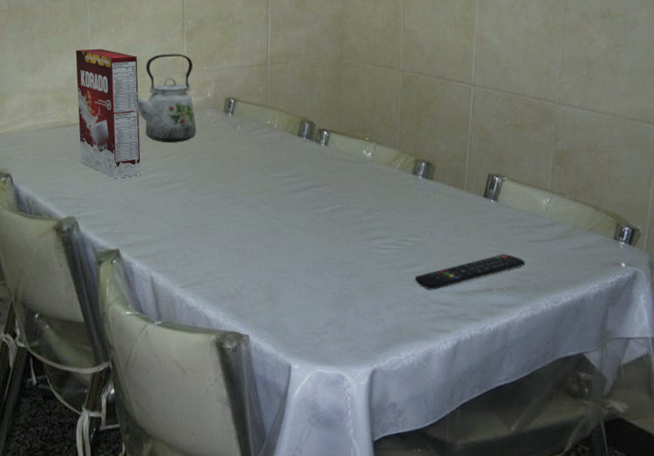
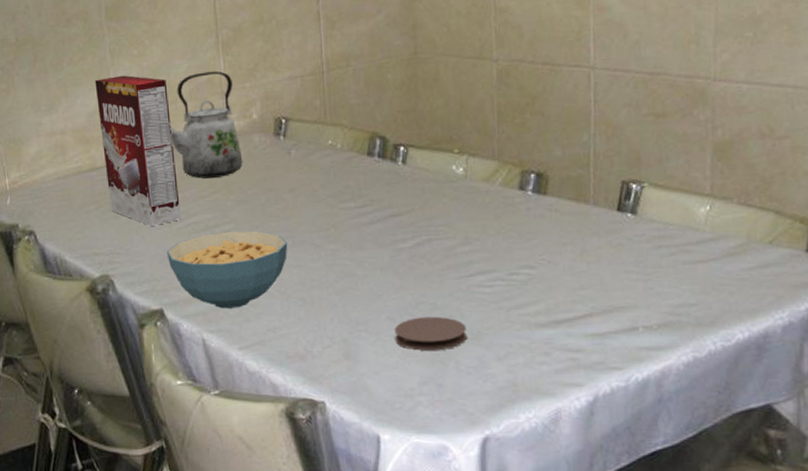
cereal bowl: none [126,188,229,253] -> present [166,230,288,309]
coaster: none [309,270,365,298] -> present [394,316,467,352]
remote control: present [414,254,526,290] -> none [530,282,682,334]

